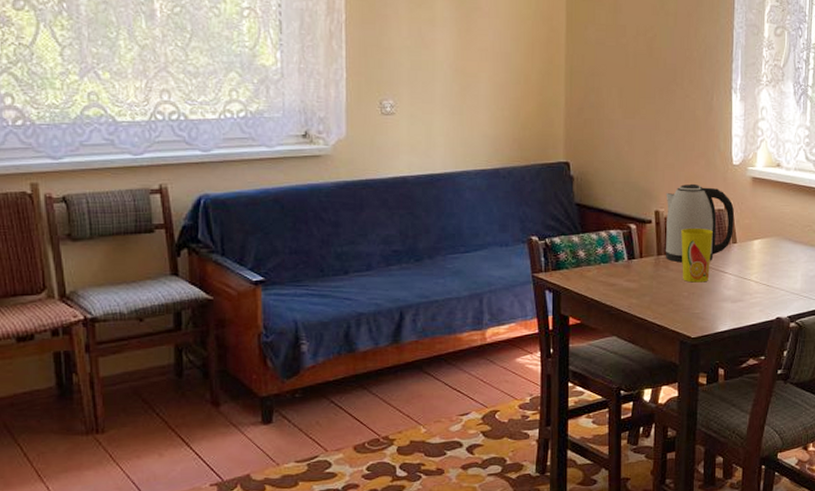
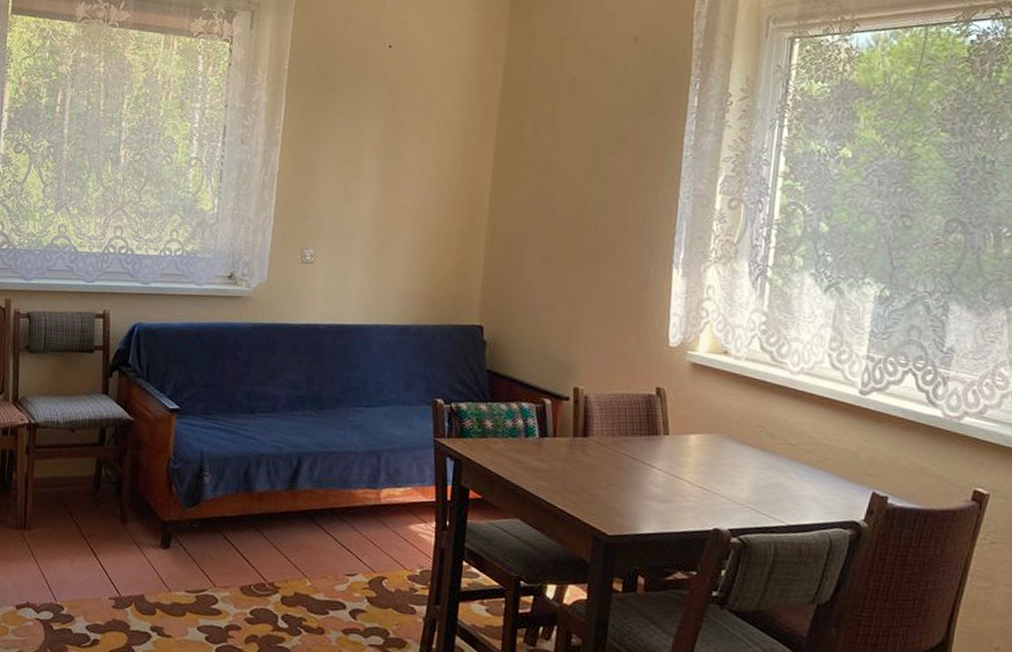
kettle: present [665,183,734,263] -> none [582,362,668,451]
cup: present [681,227,713,283] -> none [601,411,641,474]

